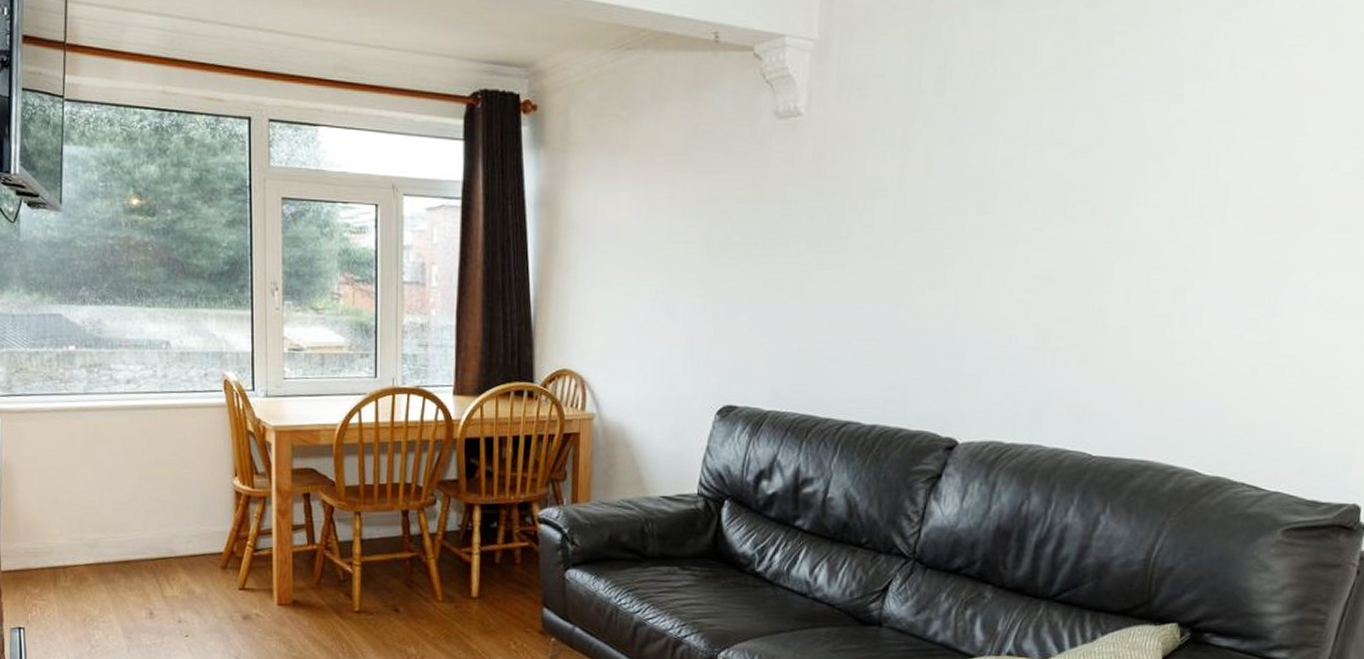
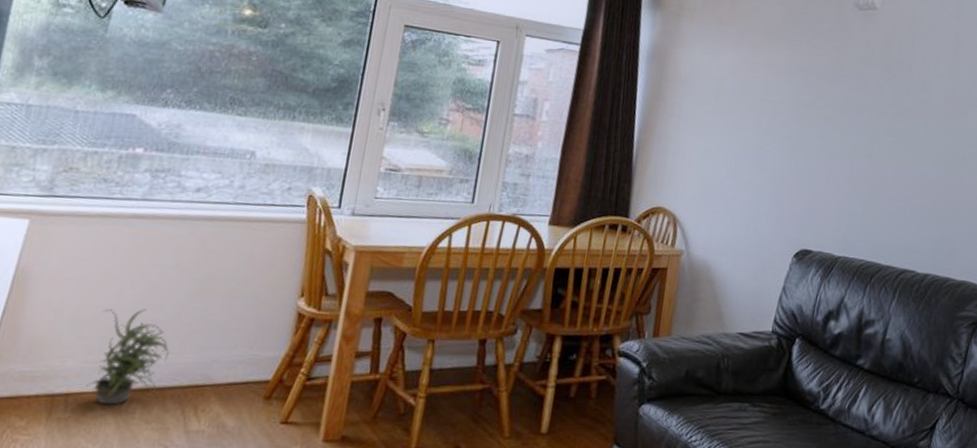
potted plant: none [76,492,136,576] -> present [85,309,170,406]

